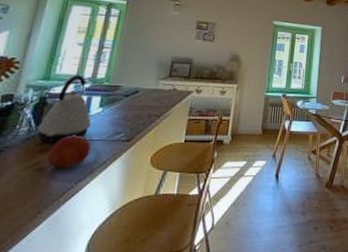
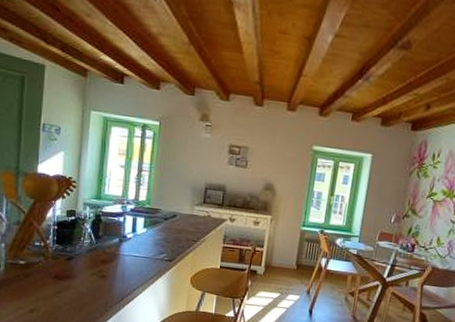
kettle: present [37,75,91,144] -> none [97,196,138,256]
fruit: present [46,135,92,170] -> none [107,250,141,279]

